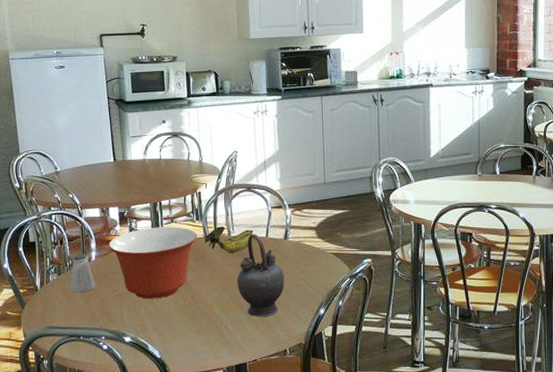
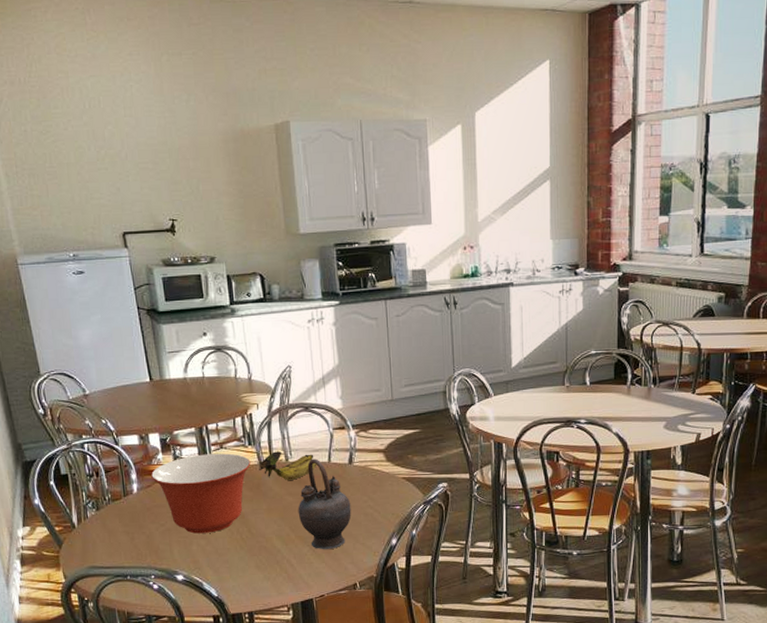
saltshaker: present [69,254,96,293] -> none [110,486,141,529]

